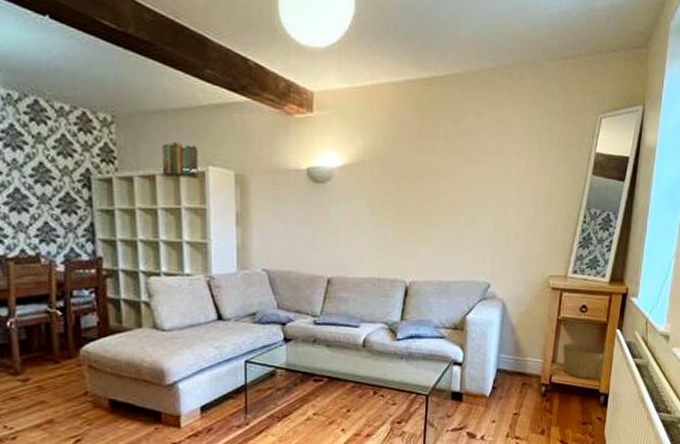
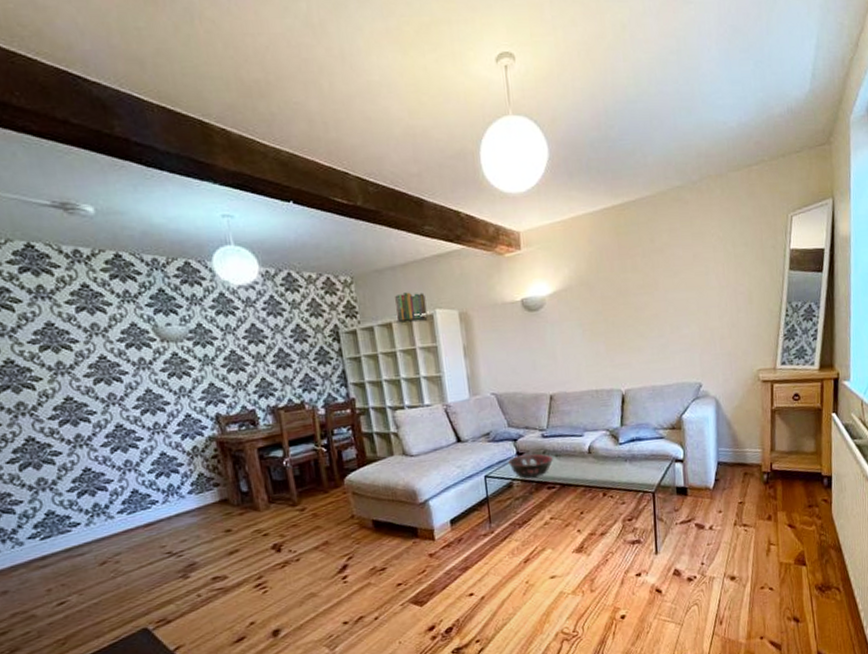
decorative bowl: none [273,341,325,368] -> present [508,453,554,478]
basket: present [563,342,606,379] -> none [780,427,825,464]

